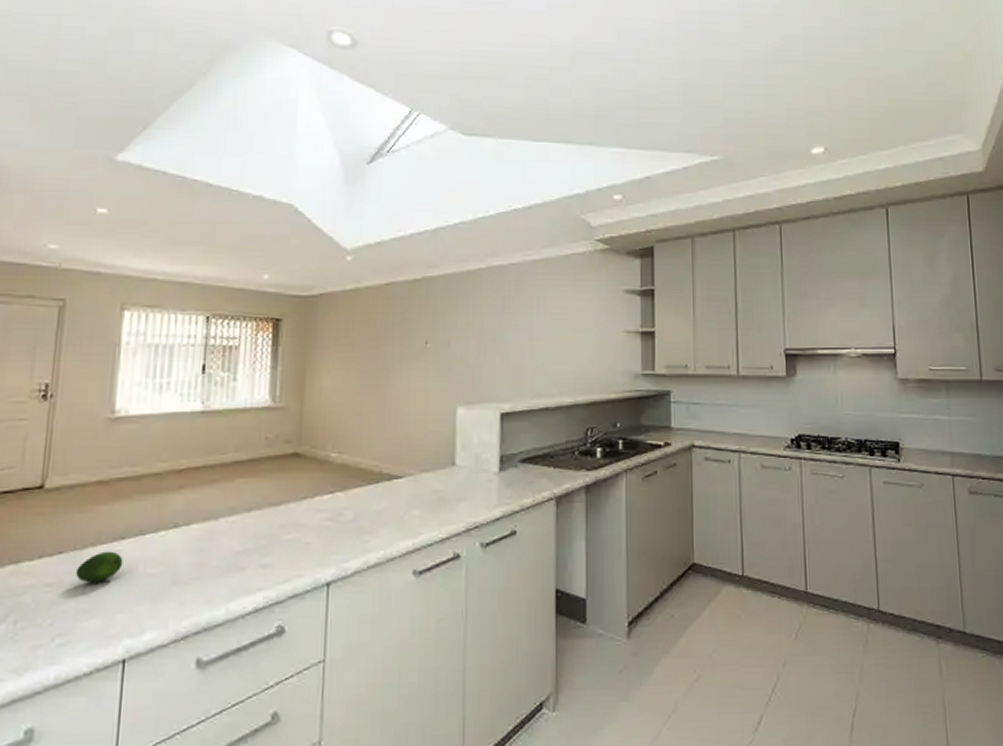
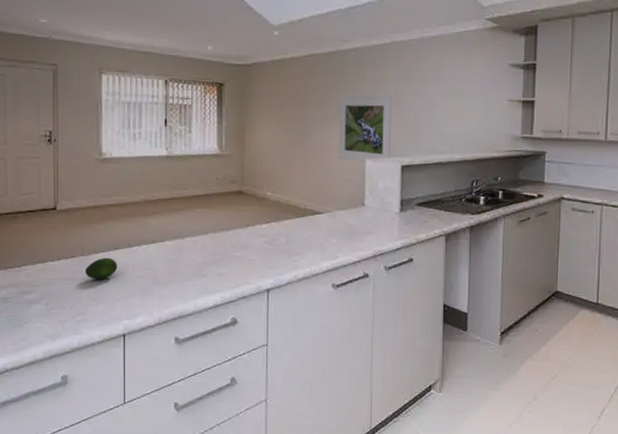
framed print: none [422,329,488,411] -> present [338,95,392,163]

